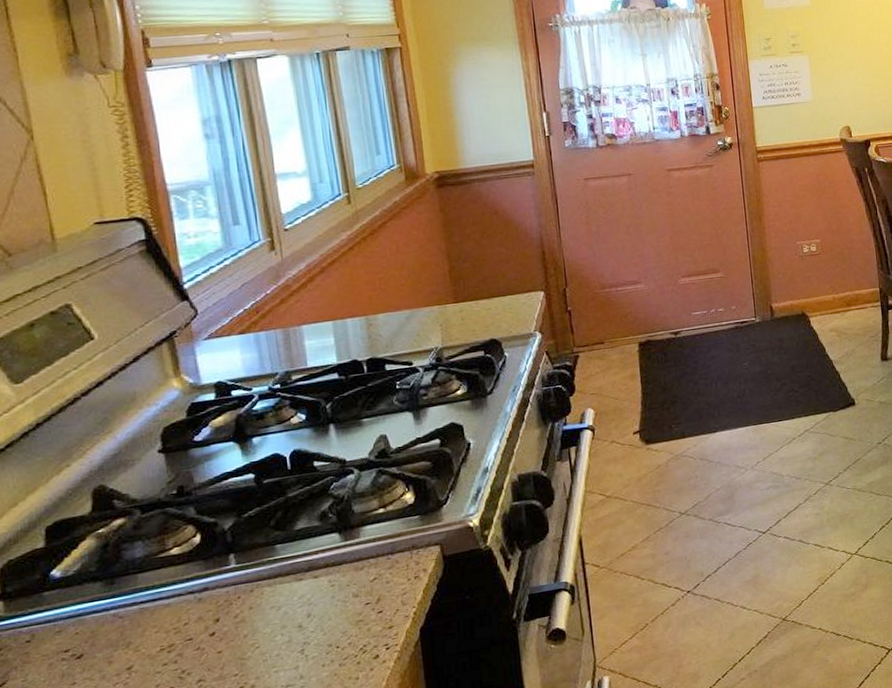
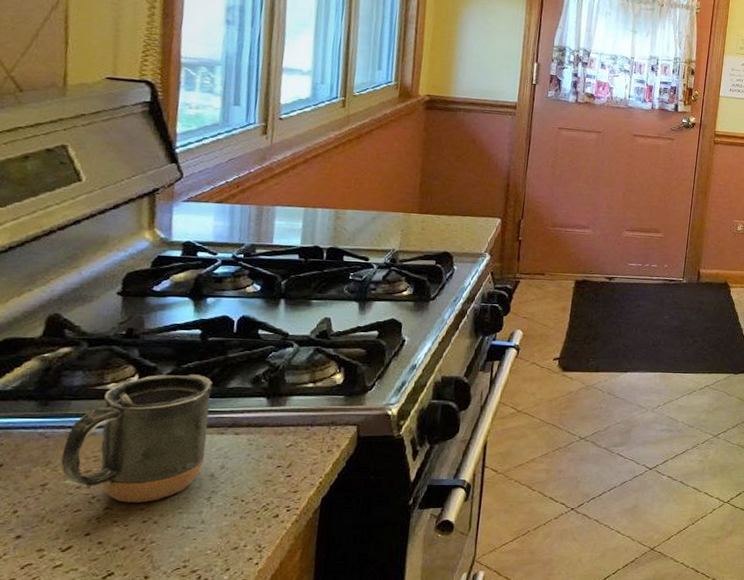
mug: none [140,521,288,672] -> present [60,374,213,503]

